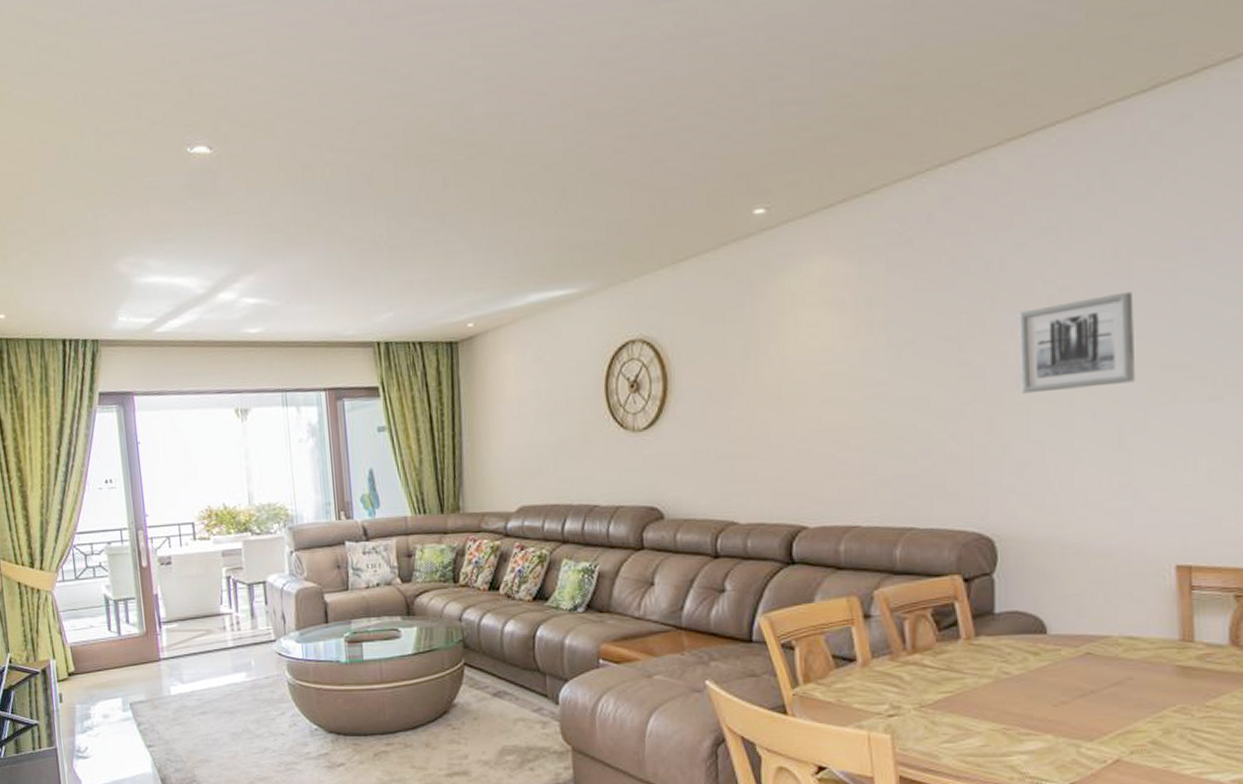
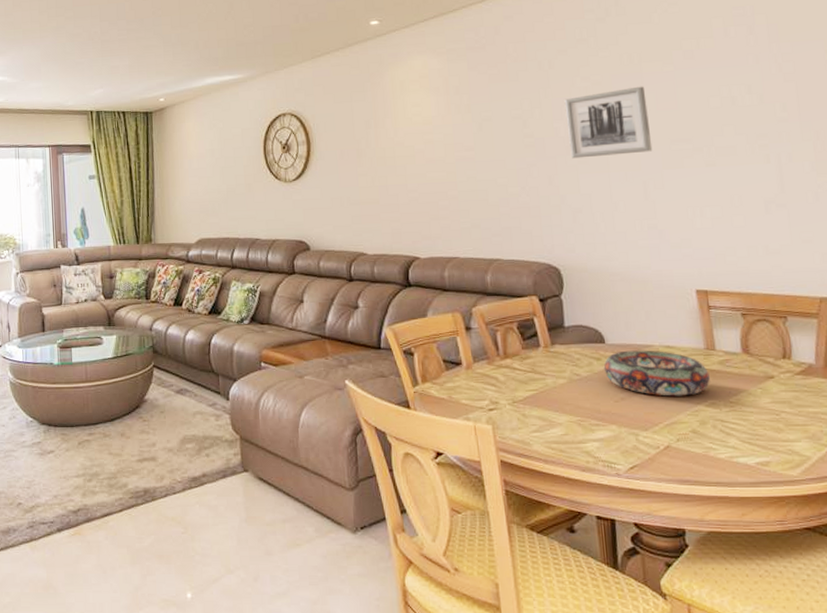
decorative bowl: none [1042,642,1182,700] -> present [603,350,710,397]

